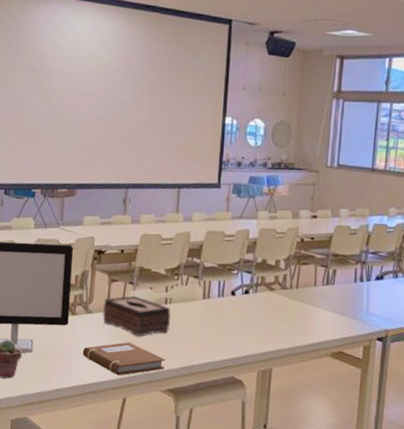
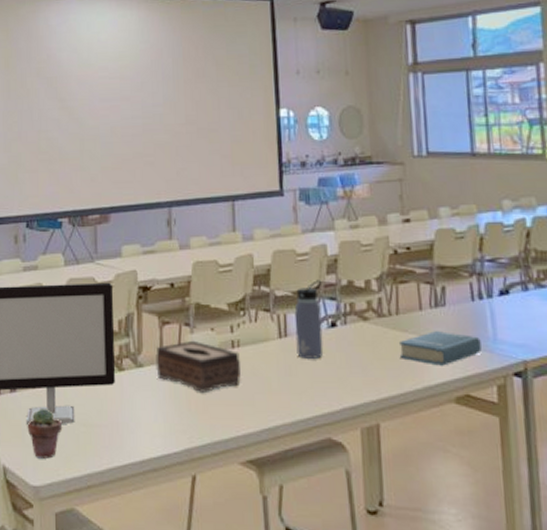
notebook: present [82,342,165,376] -> none [135,401,240,446]
water bottle: none [215,257,242,318] -> present [294,280,324,360]
hardback book: none [294,303,357,329] -> present [398,331,482,366]

